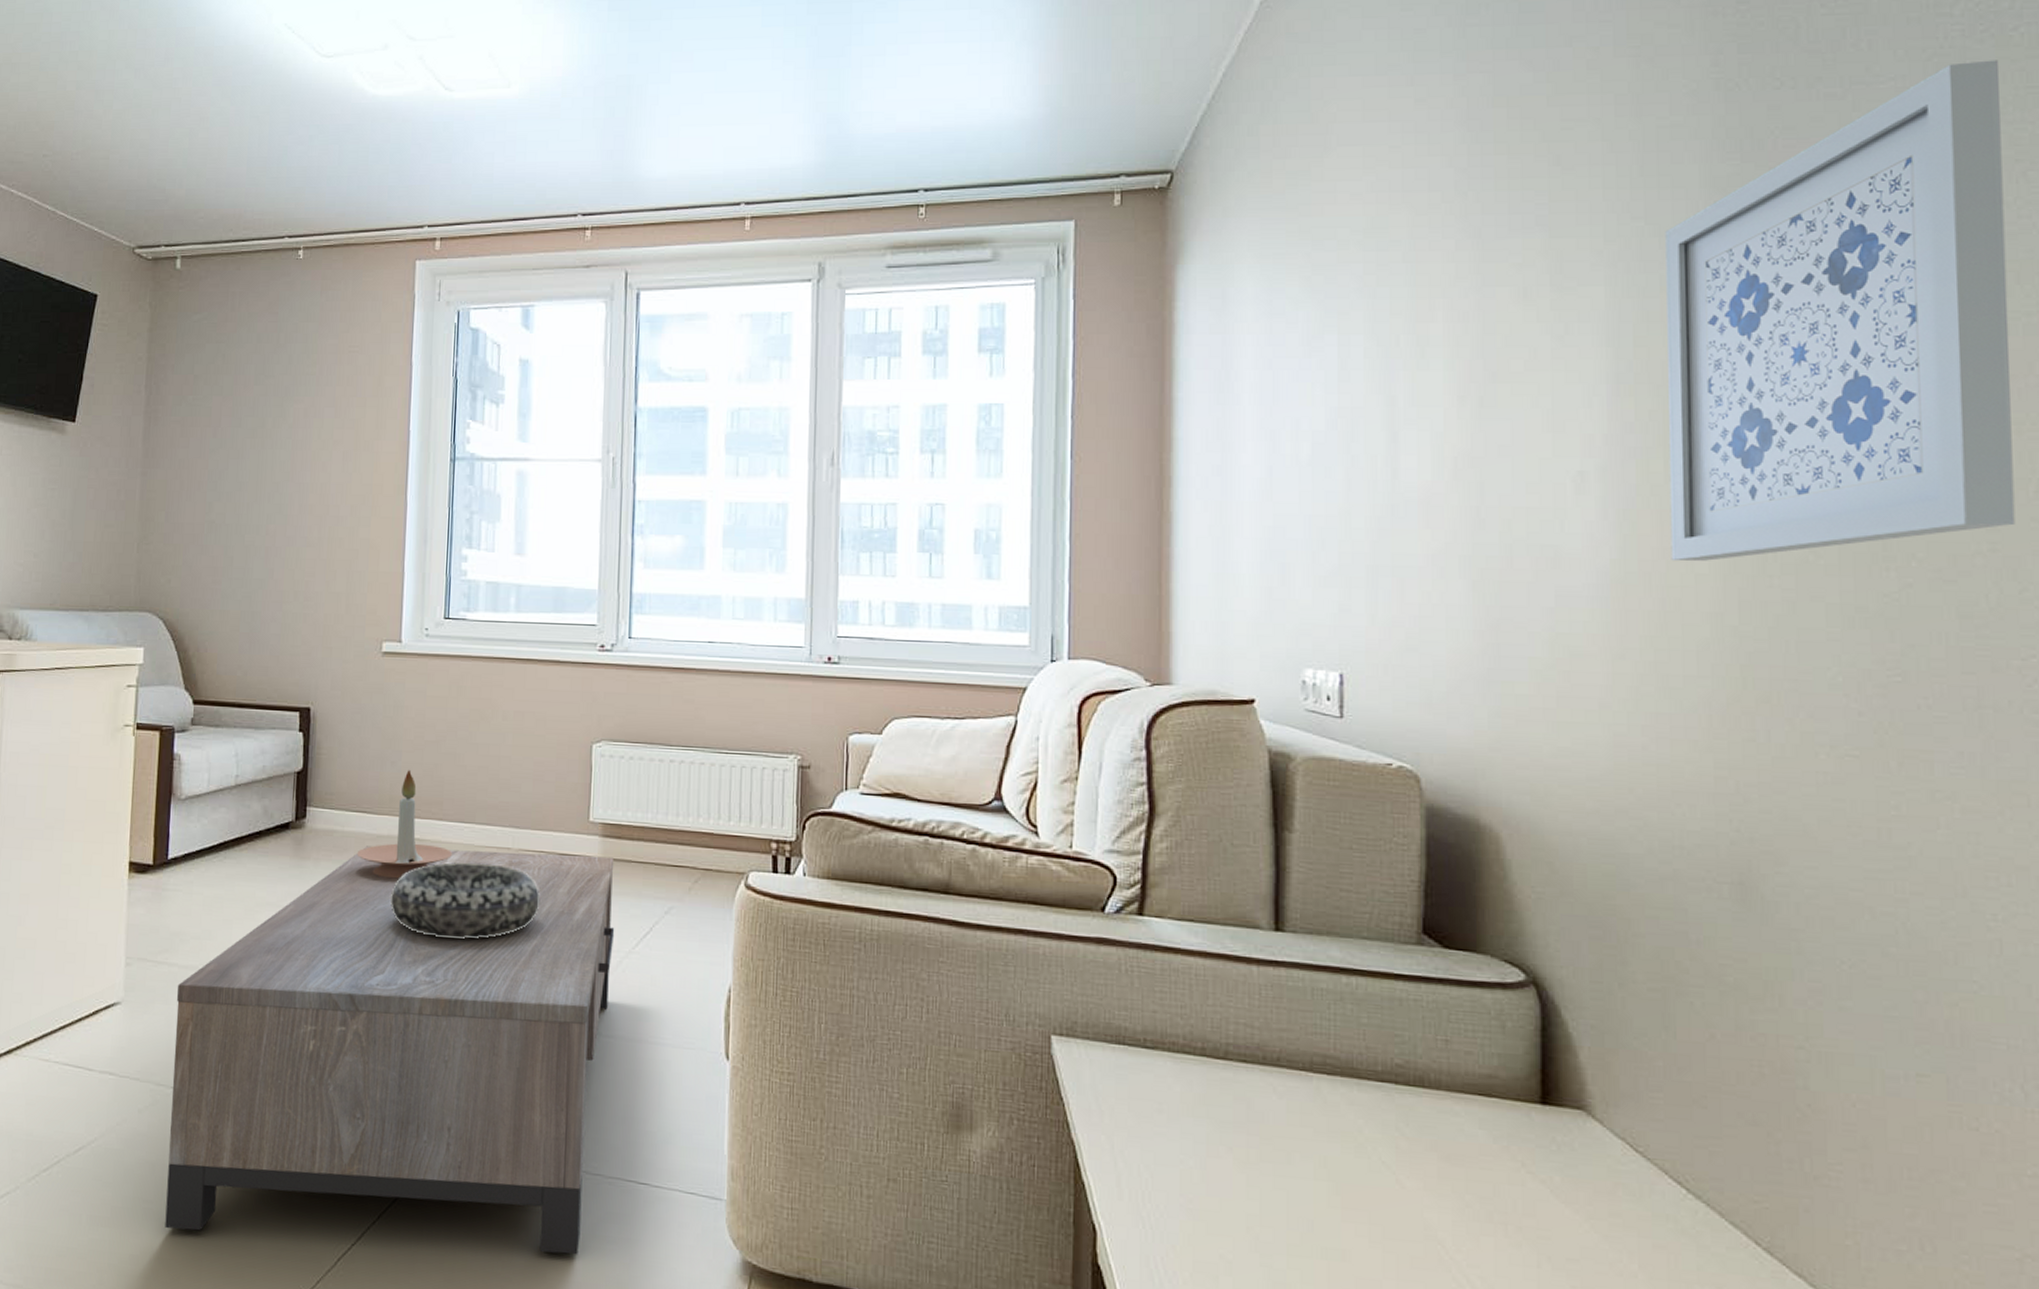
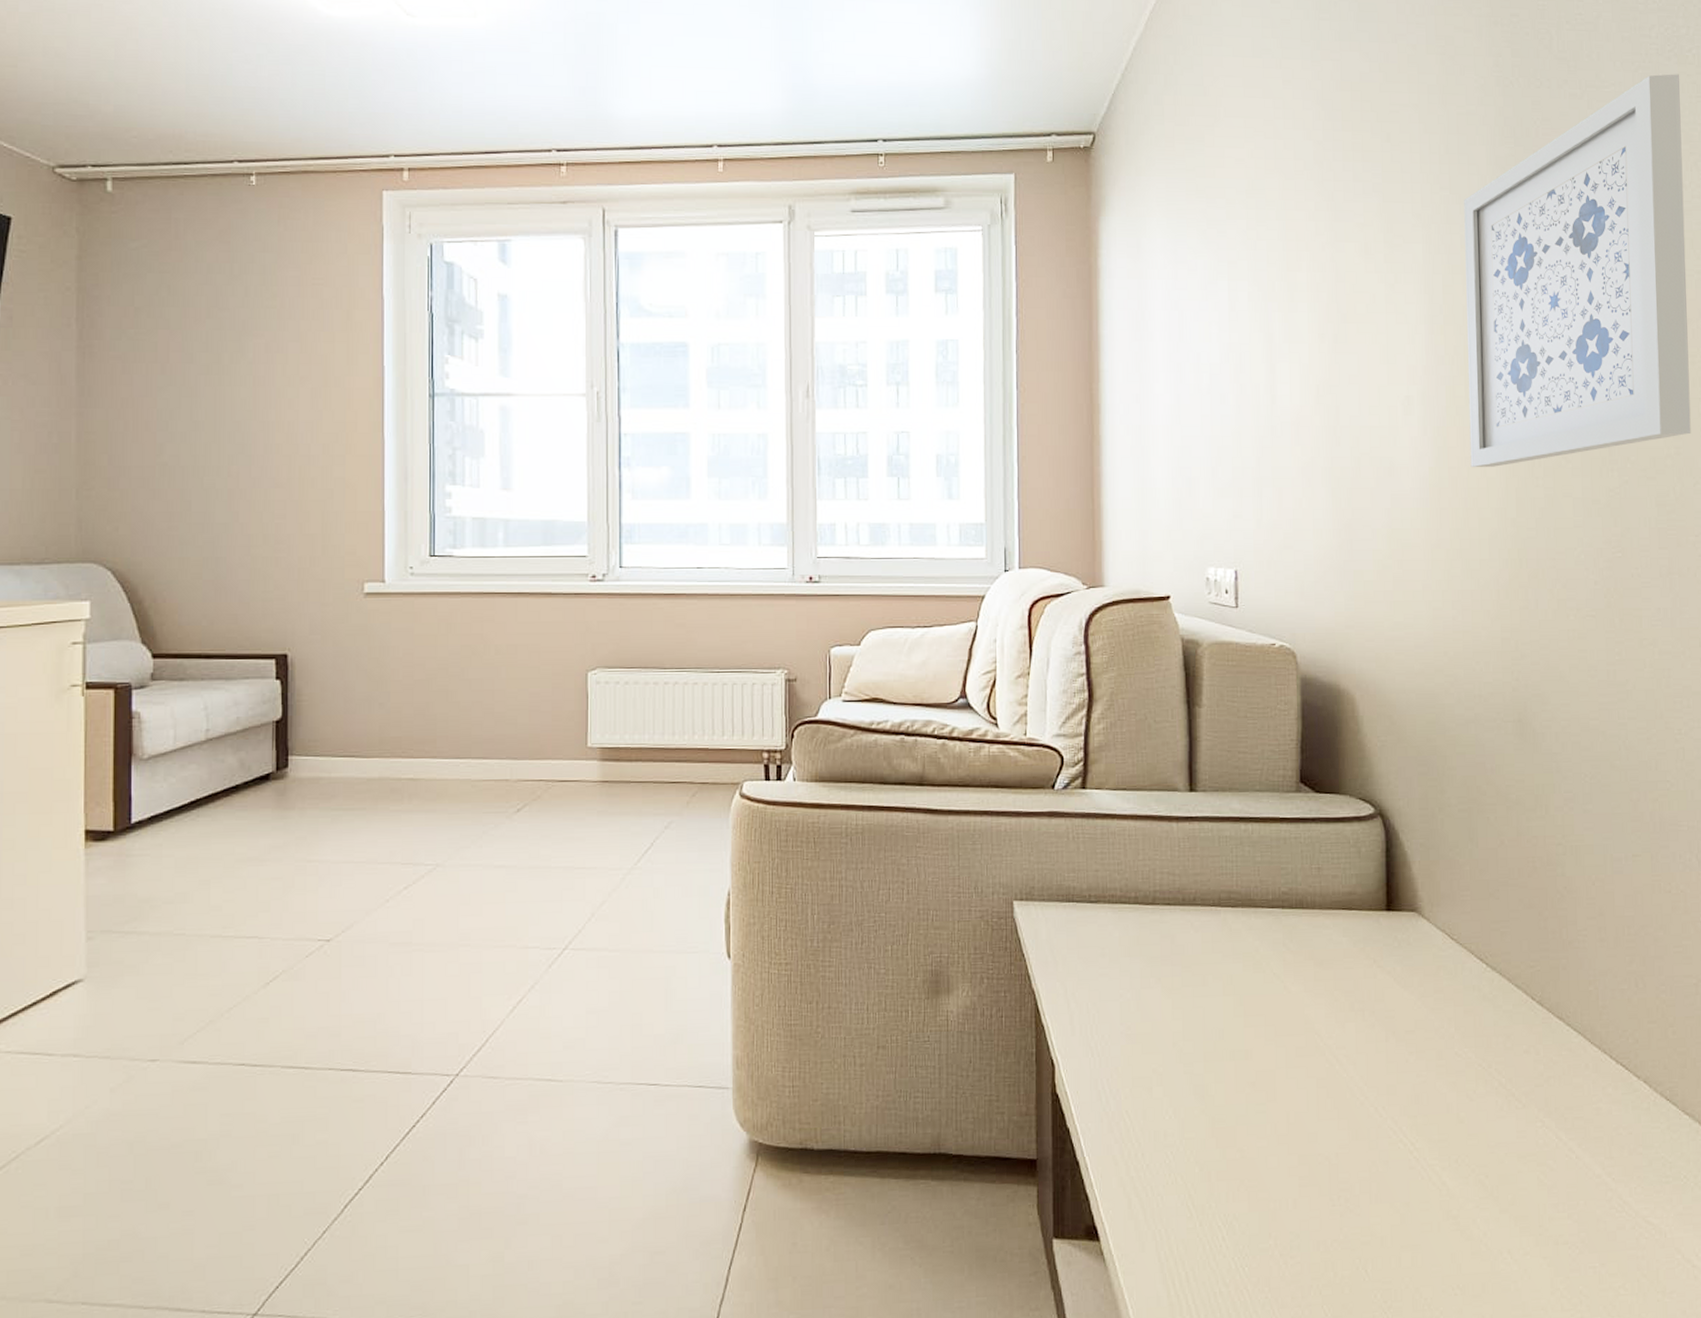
coffee table: present [165,846,615,1255] -> none [148,779,617,1207]
candle holder: present [356,769,452,879] -> none [346,709,448,821]
decorative bowl: present [390,862,541,939] -> none [385,796,541,874]

